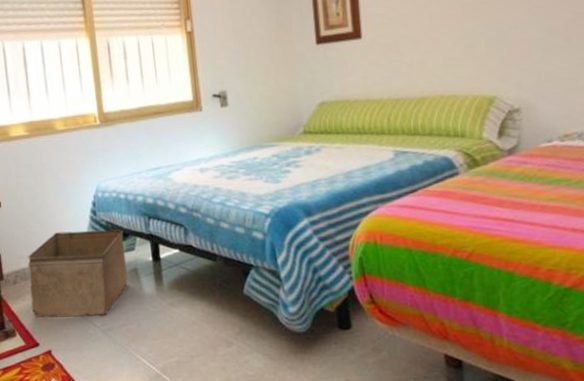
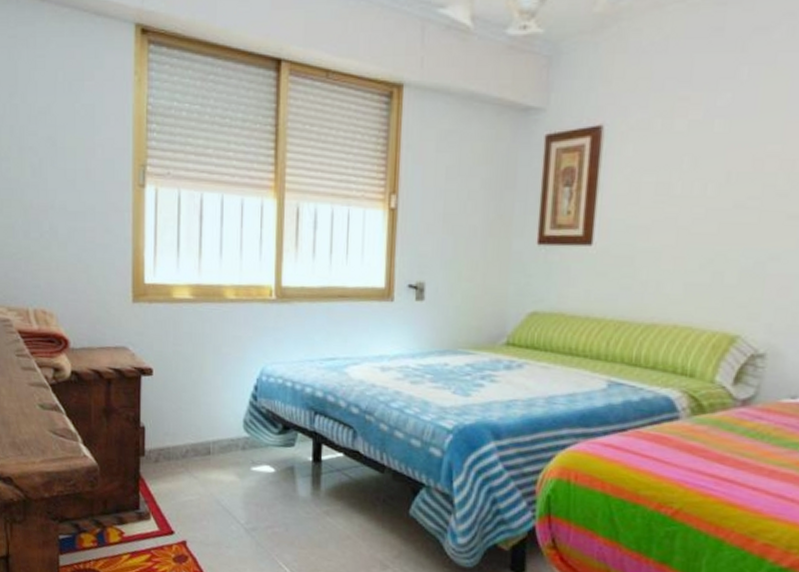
storage bin: present [28,229,128,318] -> none [172,413,284,514]

